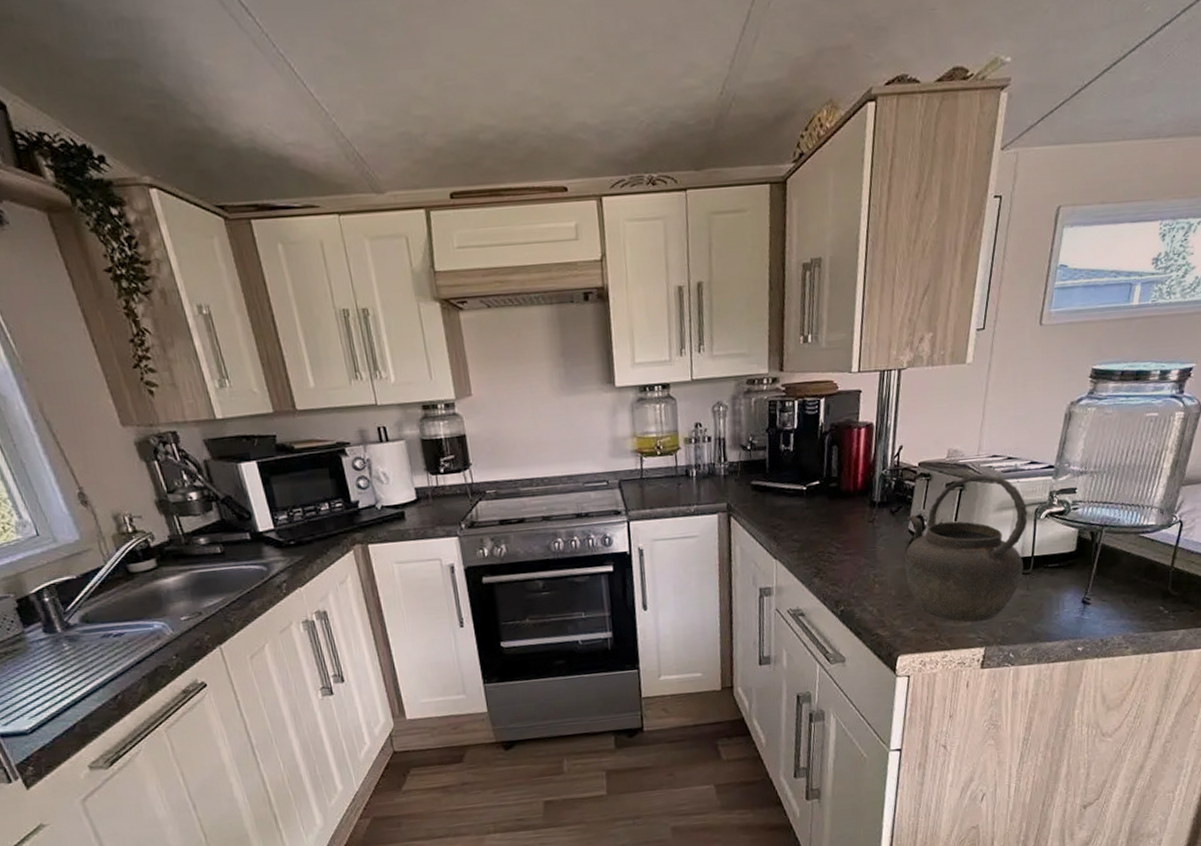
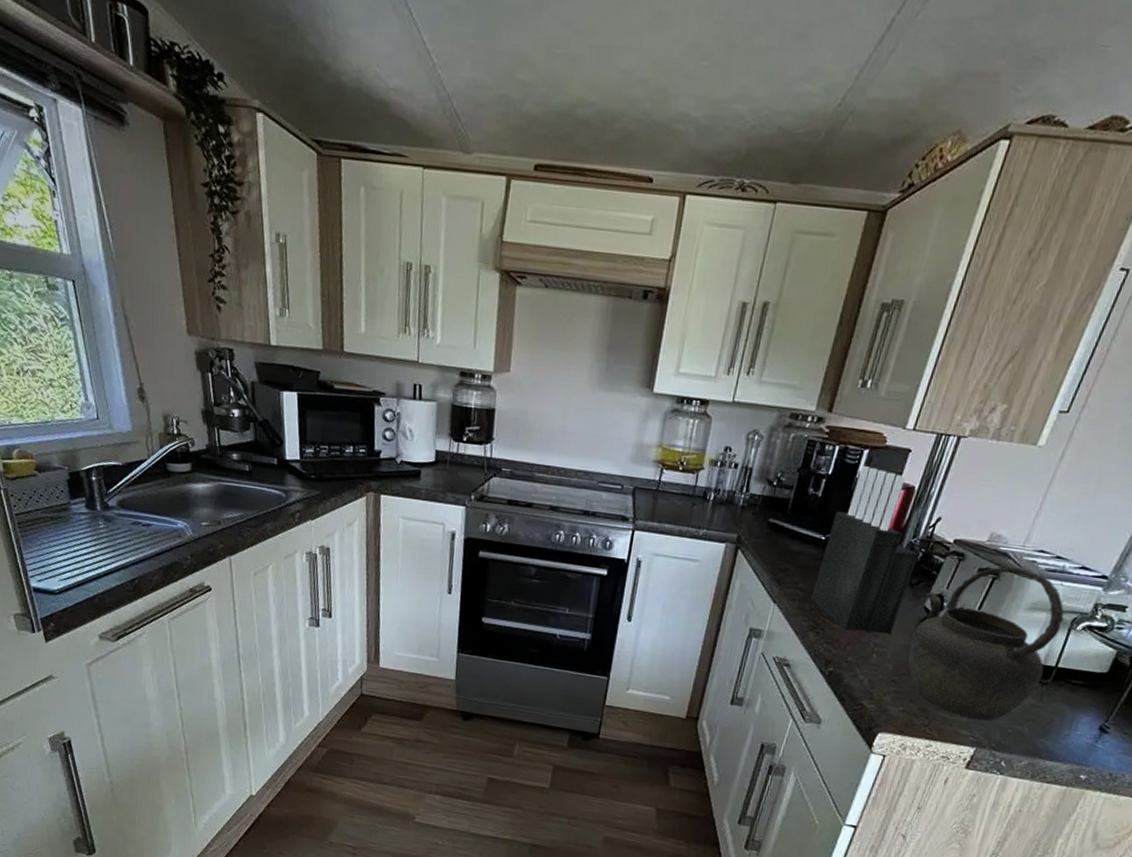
knife block: none [807,413,892,569] -> present [811,465,919,635]

